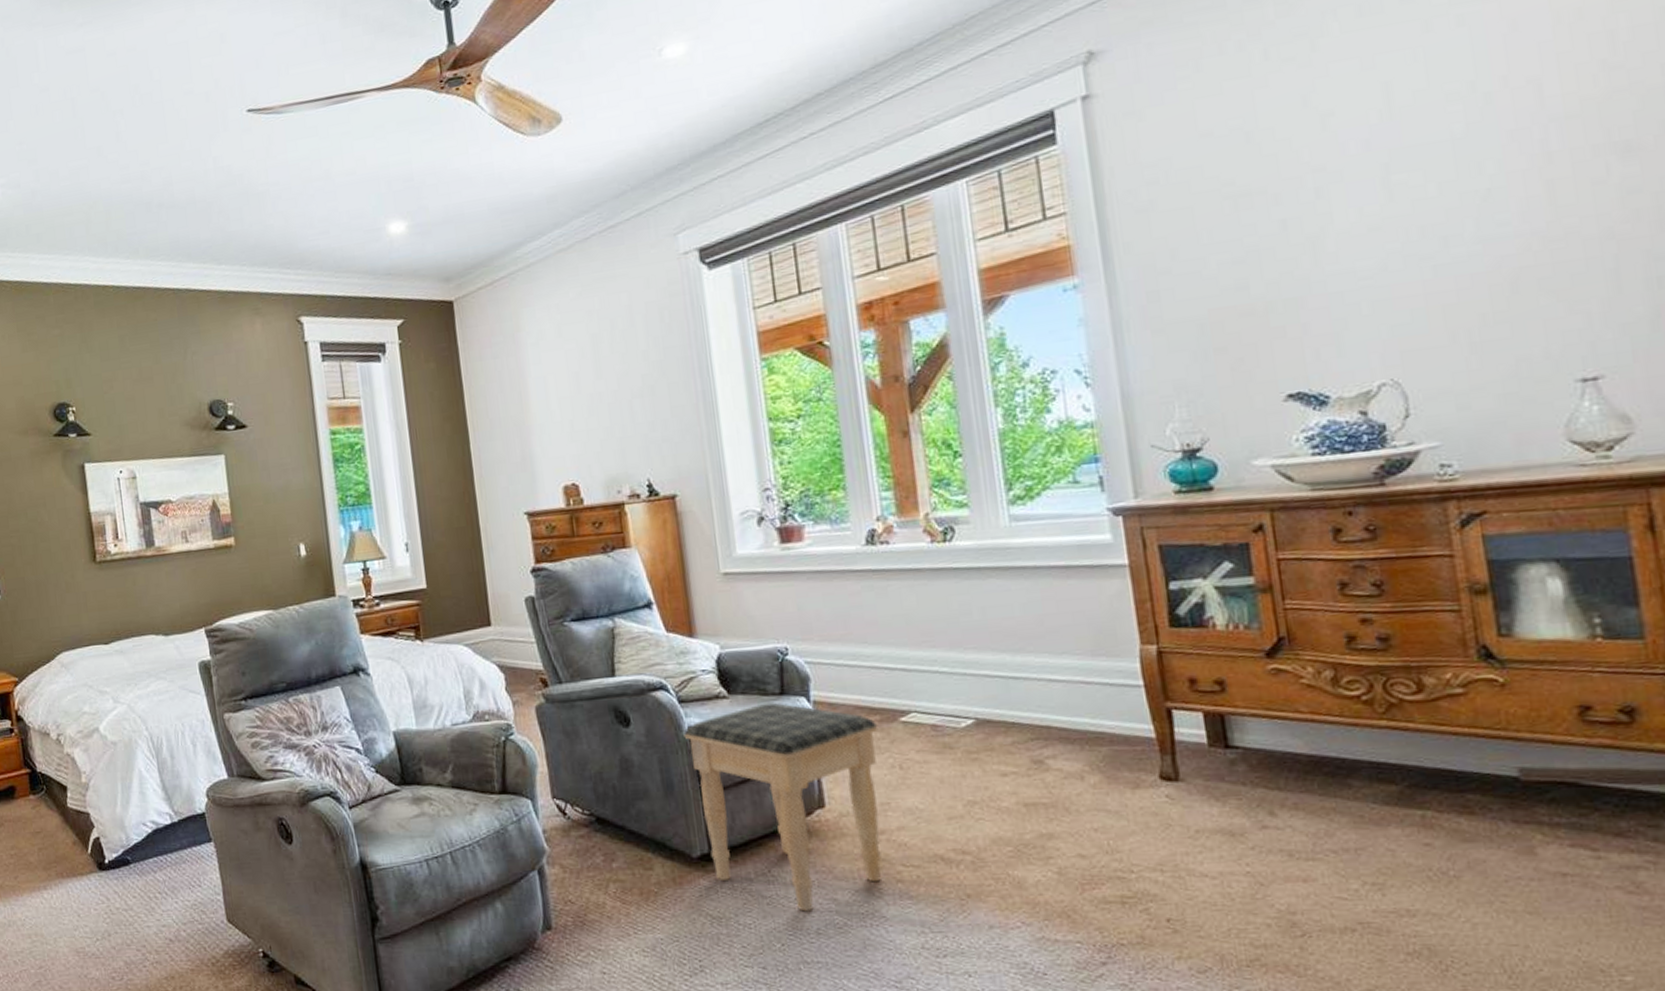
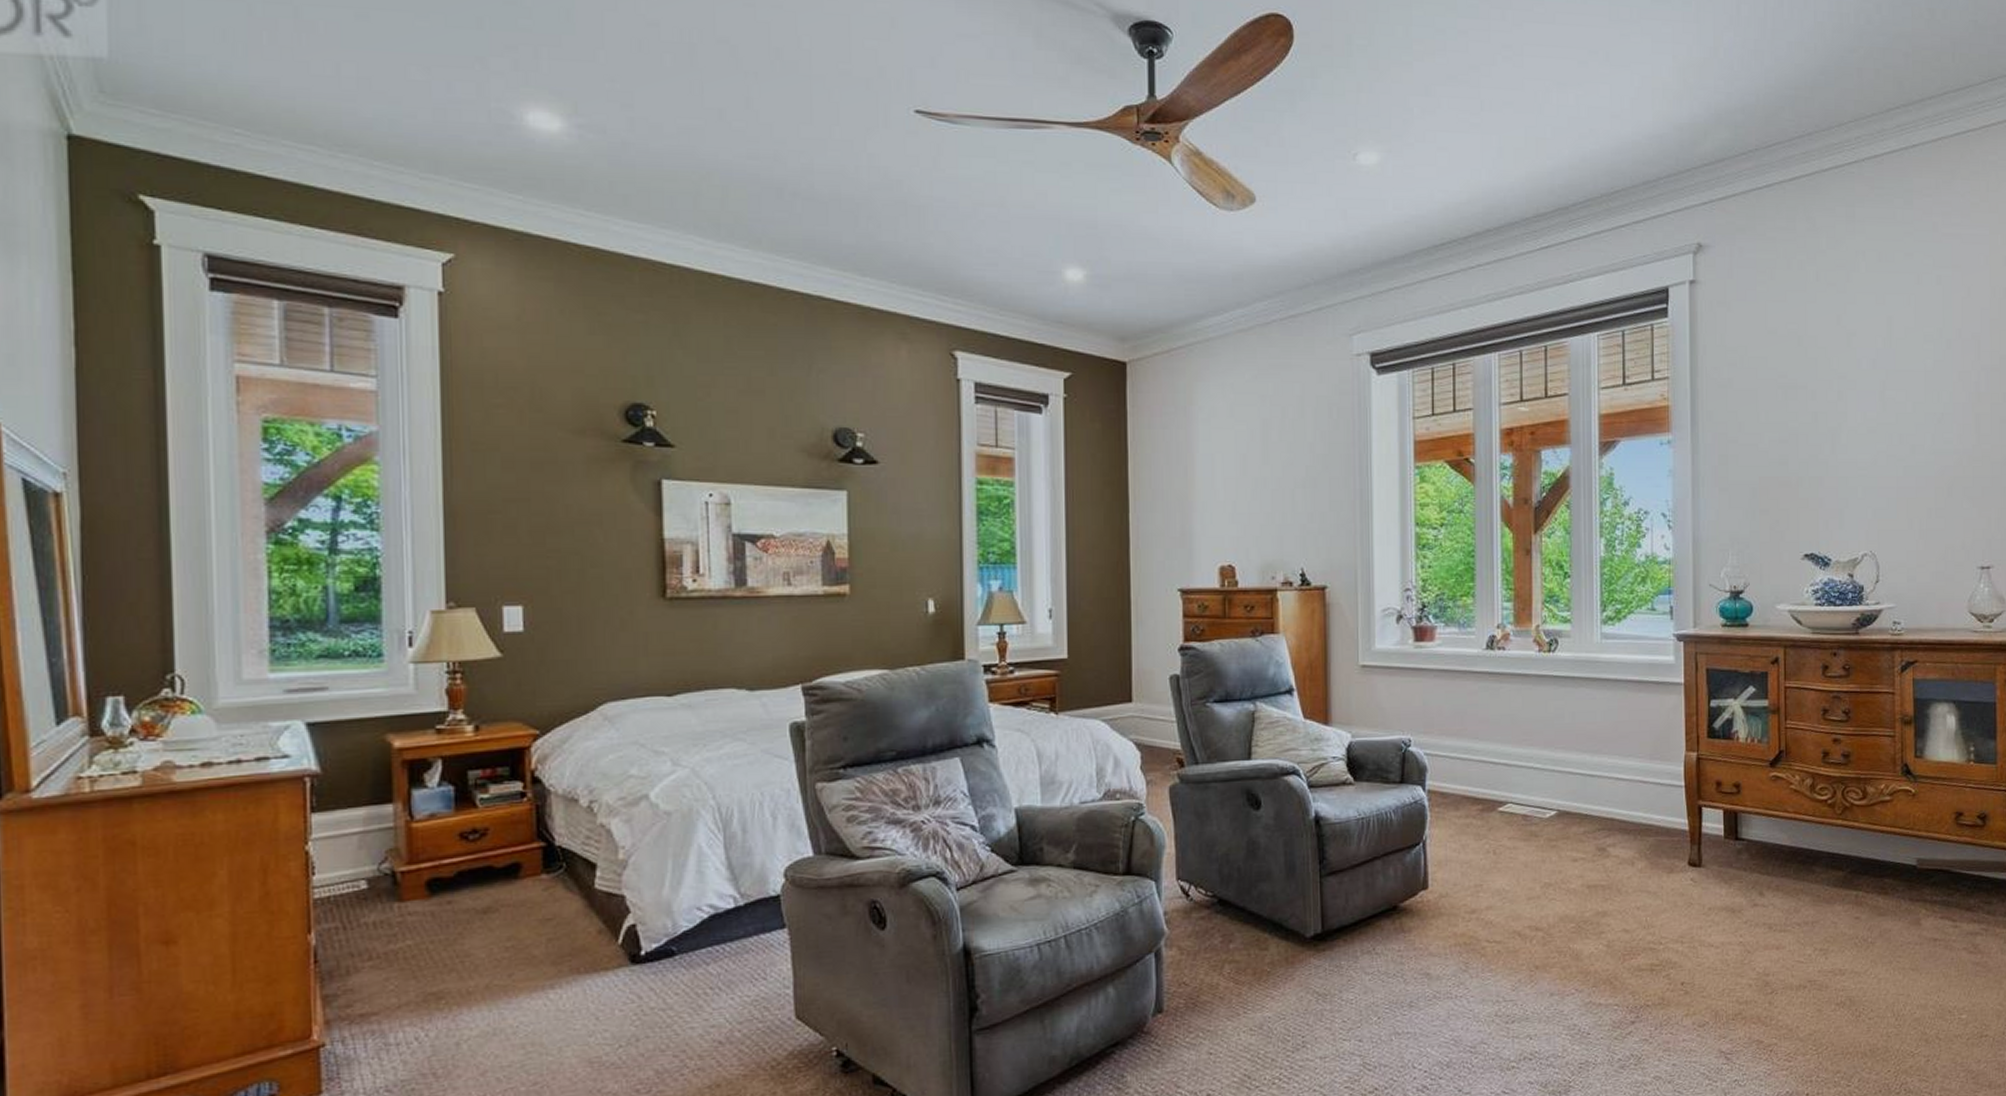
footstool: present [683,702,882,912] -> none [1310,790,1480,986]

